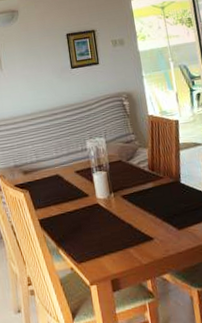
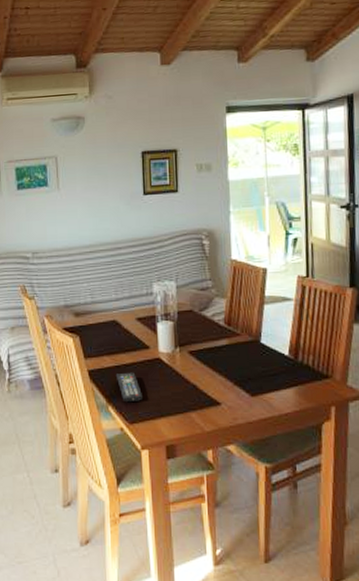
remote control: none [63,218,87,244] -> present [117,372,142,401]

